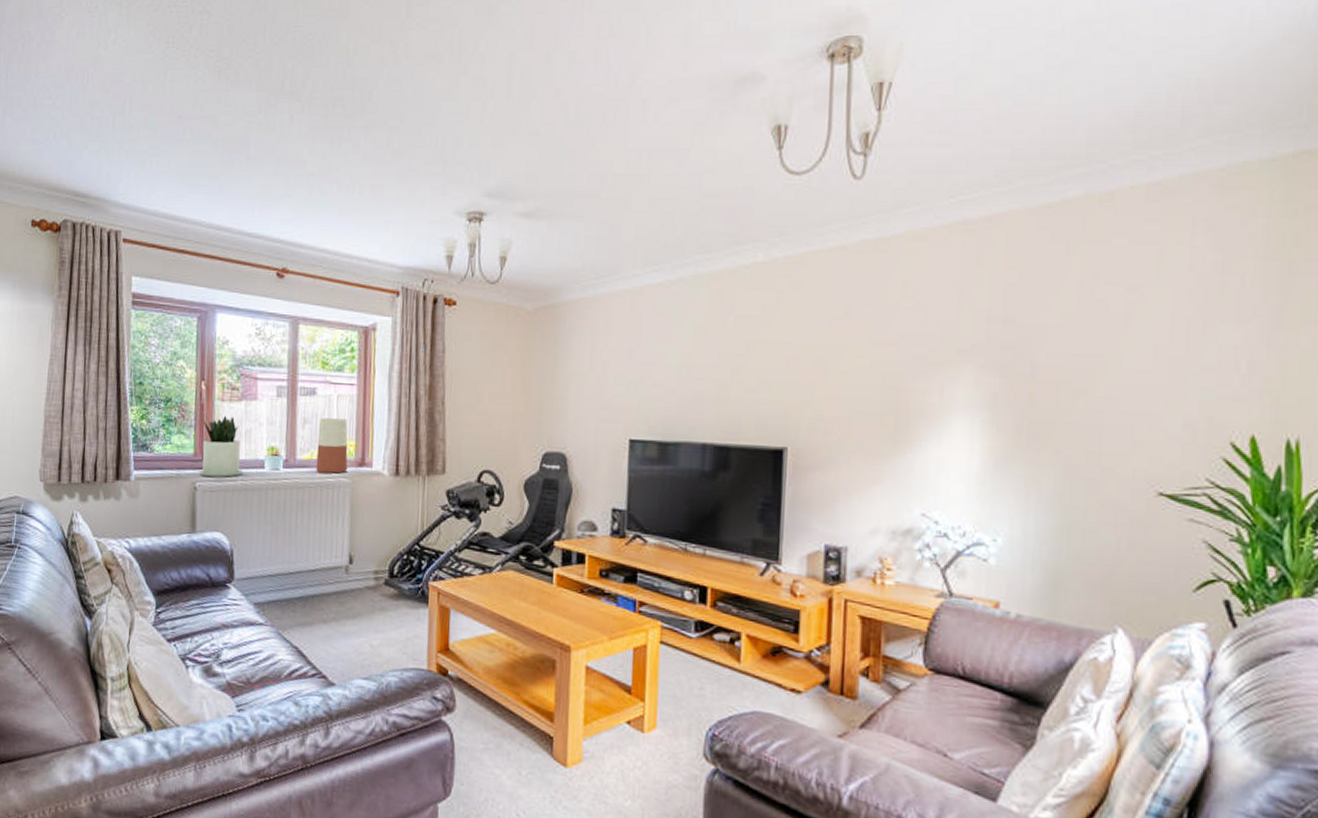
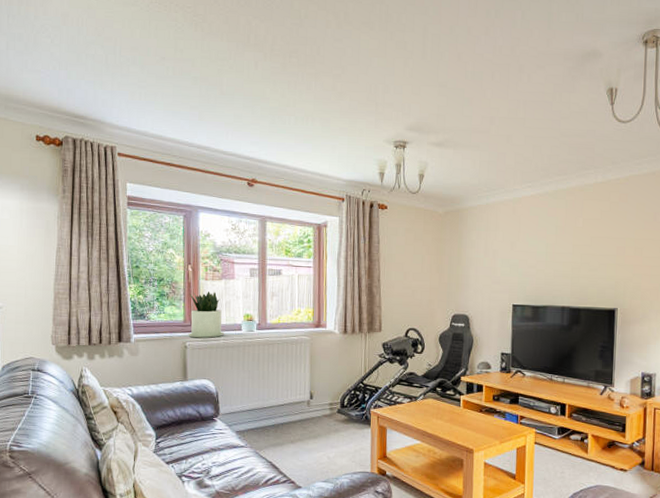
vase: present [316,418,348,474] -> none [282,292,308,334]

